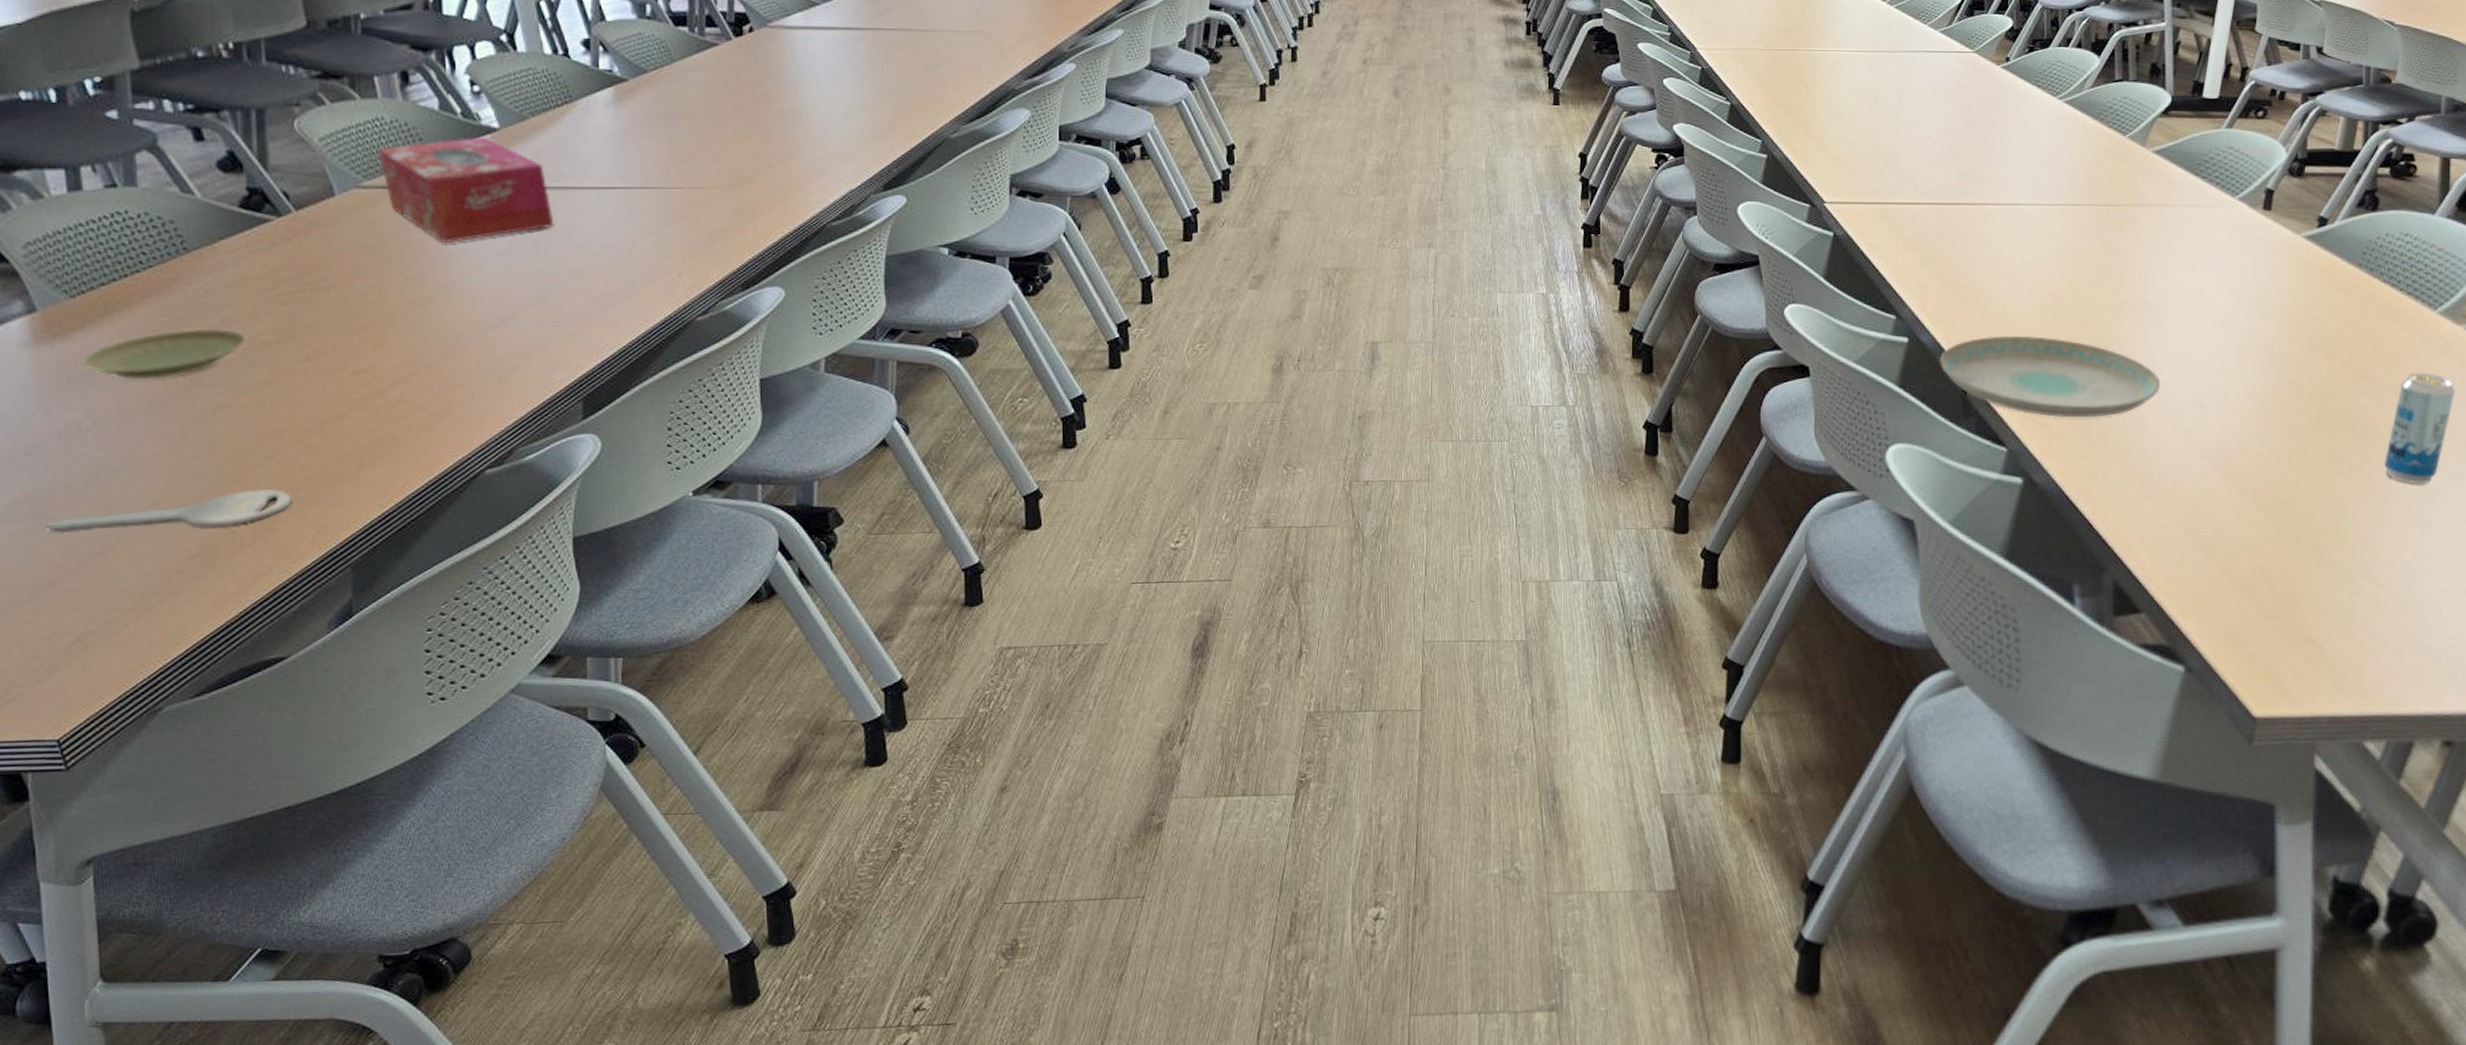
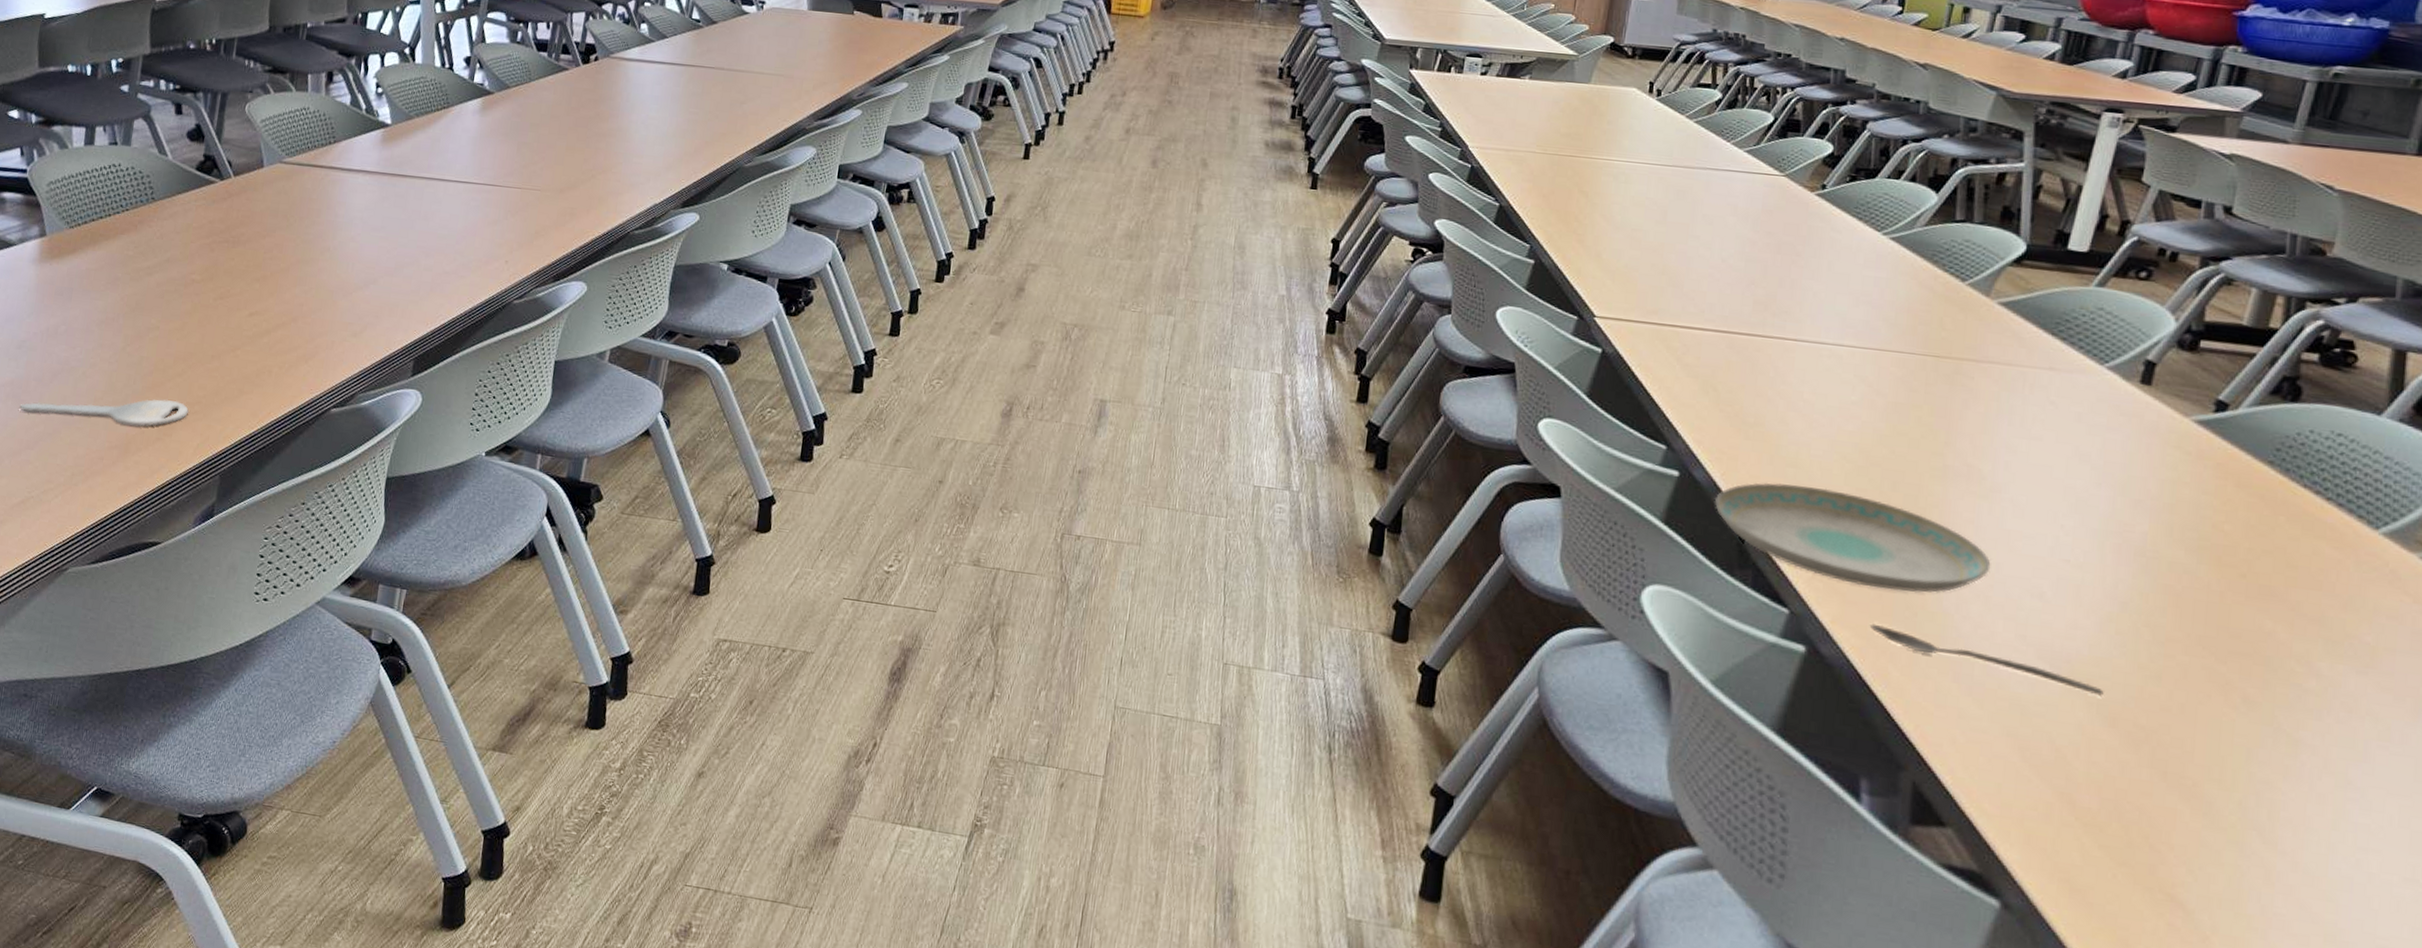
plate: present [82,328,248,380] -> none [67,262,182,300]
tissue box: present [378,136,554,242] -> none [299,129,419,216]
spoon: none [2071,449,2250,481] -> present [1869,623,2104,696]
beverage can: present [2384,372,2455,484] -> none [2293,600,2403,739]

